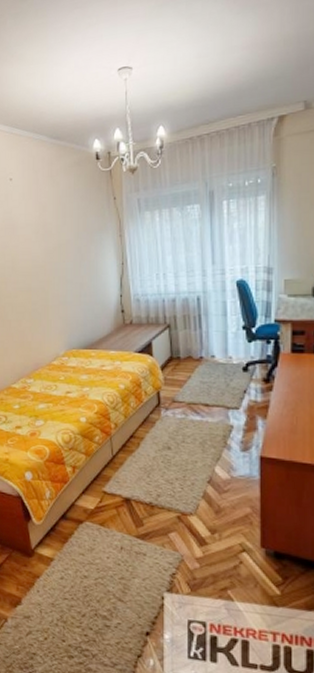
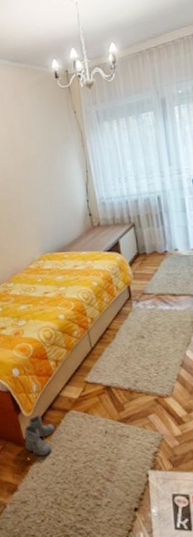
boots: none [33,524,67,571] -> present [24,415,56,459]

